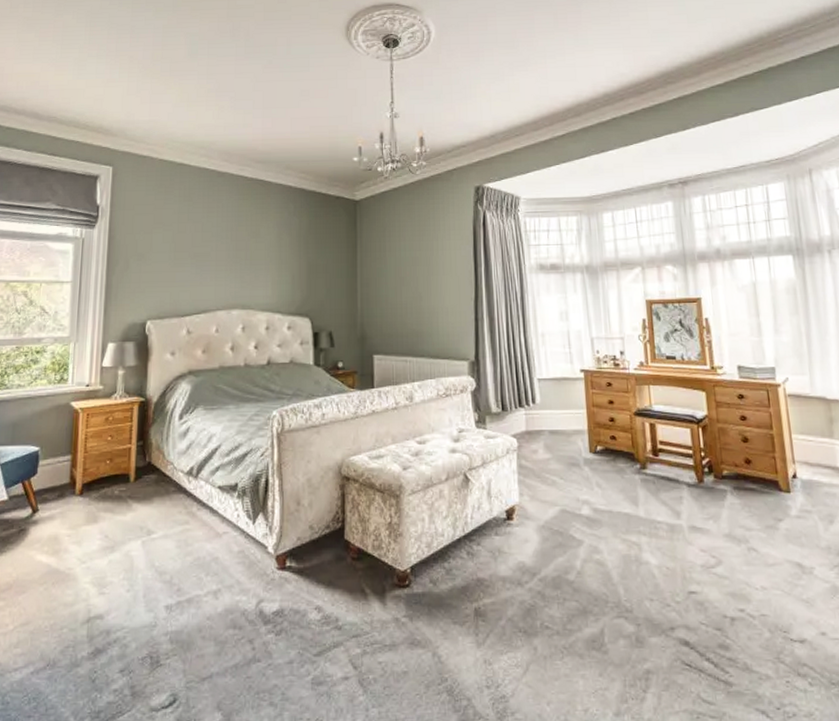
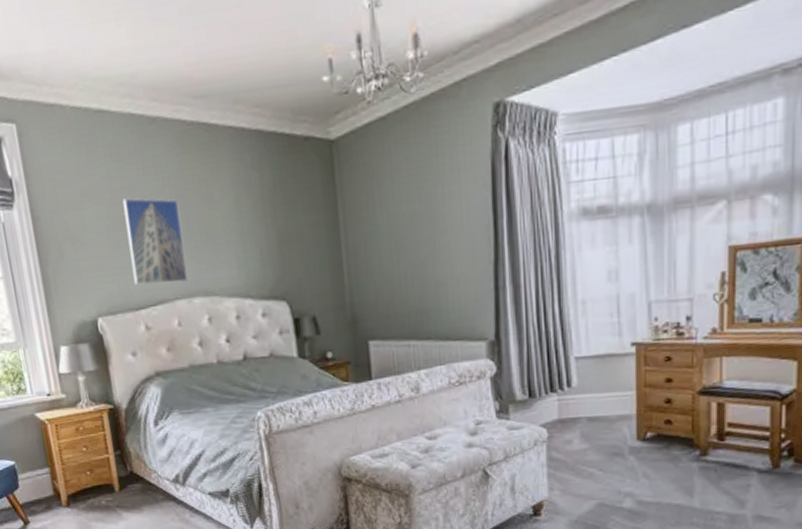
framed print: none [185,228,232,297] -> present [122,198,187,285]

